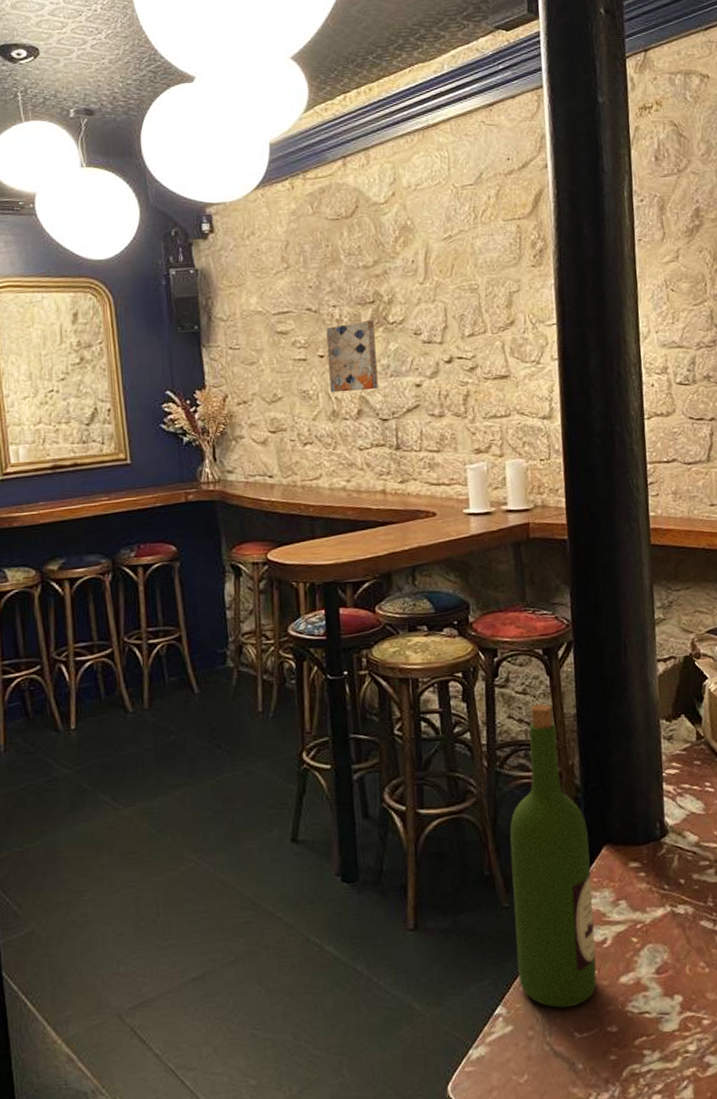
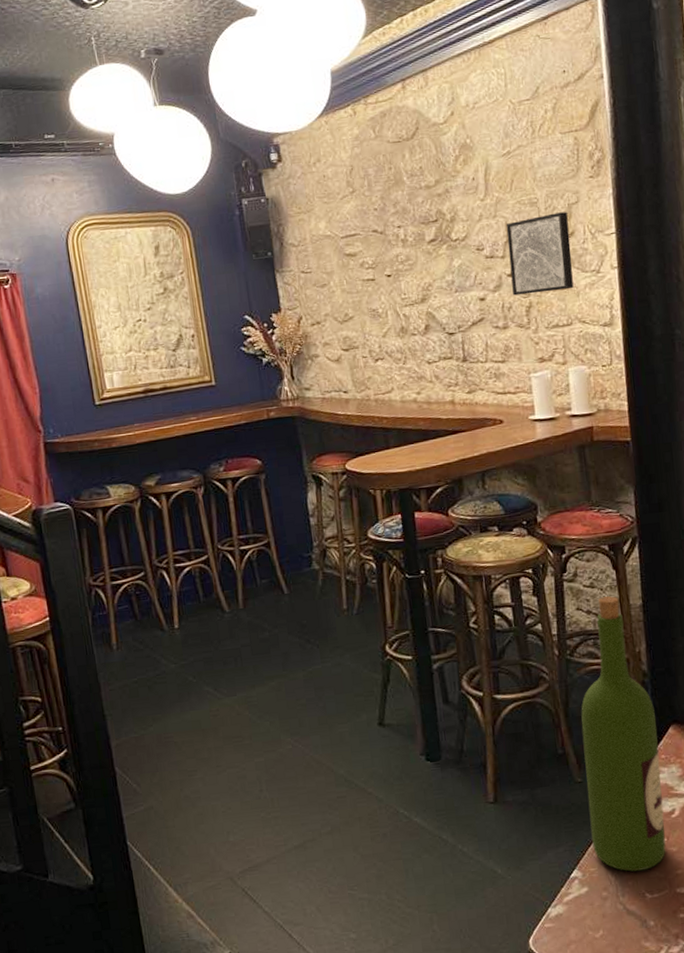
wall art: present [326,321,378,393] -> none [392,239,444,310]
wall art: none [445,300,513,383] -> present [506,212,574,296]

